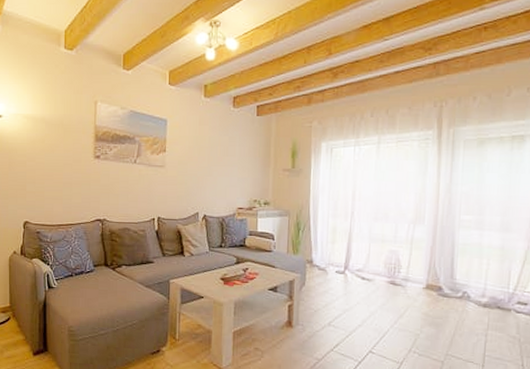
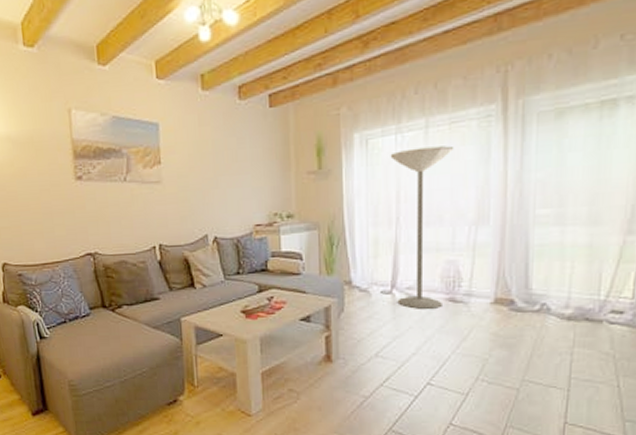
floor lamp: none [349,158,400,289] -> present [390,145,454,309]

